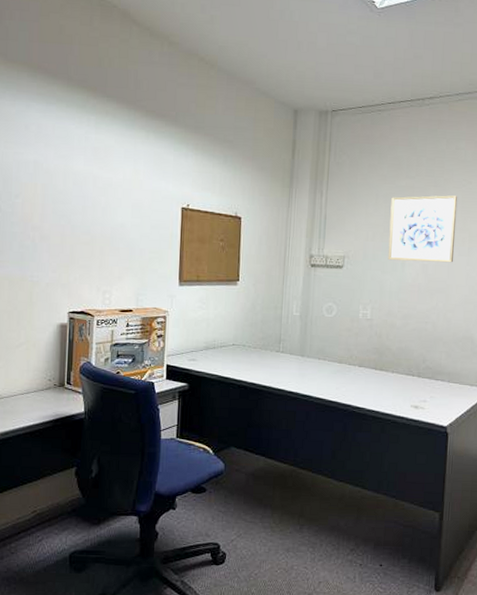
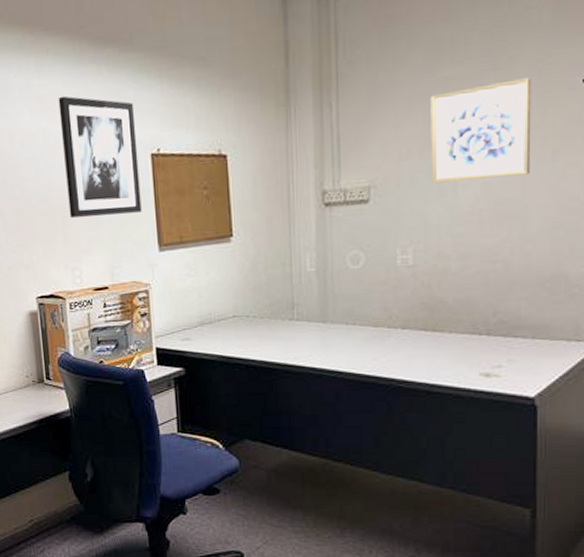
wall art: none [107,150,172,252] -> present [58,96,142,218]

